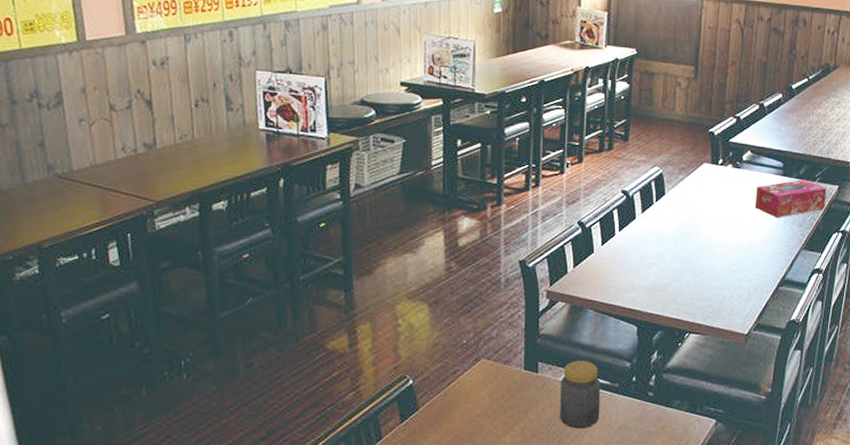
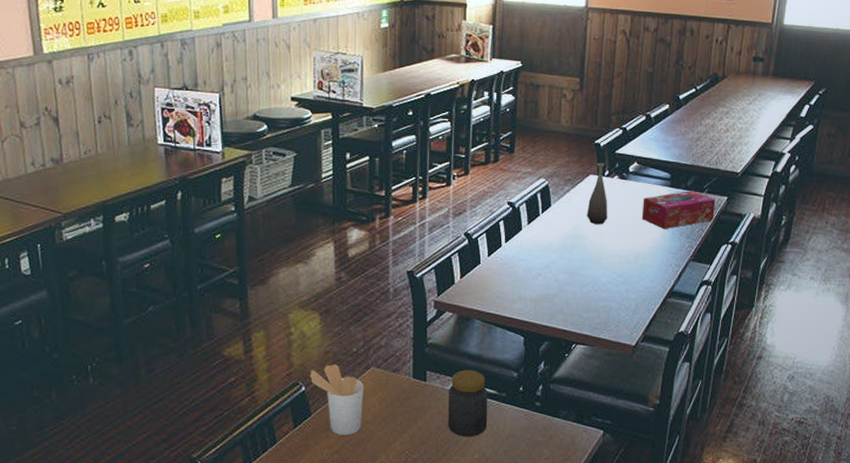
utensil holder: none [418,356,474,429] -> present [310,364,364,435]
bottle: none [701,151,722,214] -> present [587,162,608,225]

